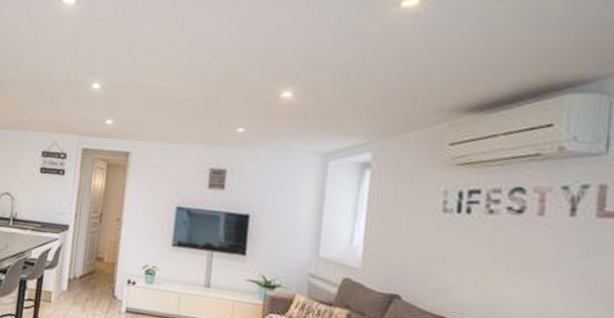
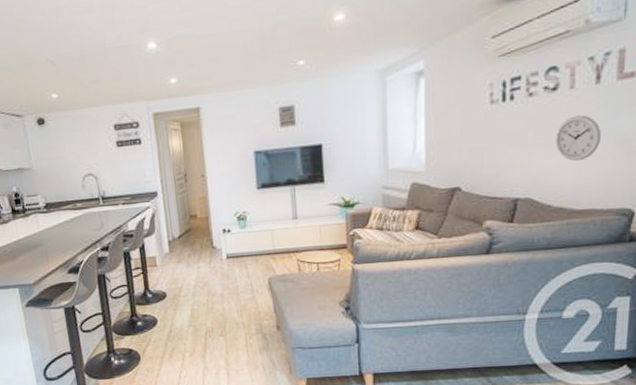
wall clock: none [518,245,577,298] -> present [555,115,602,162]

